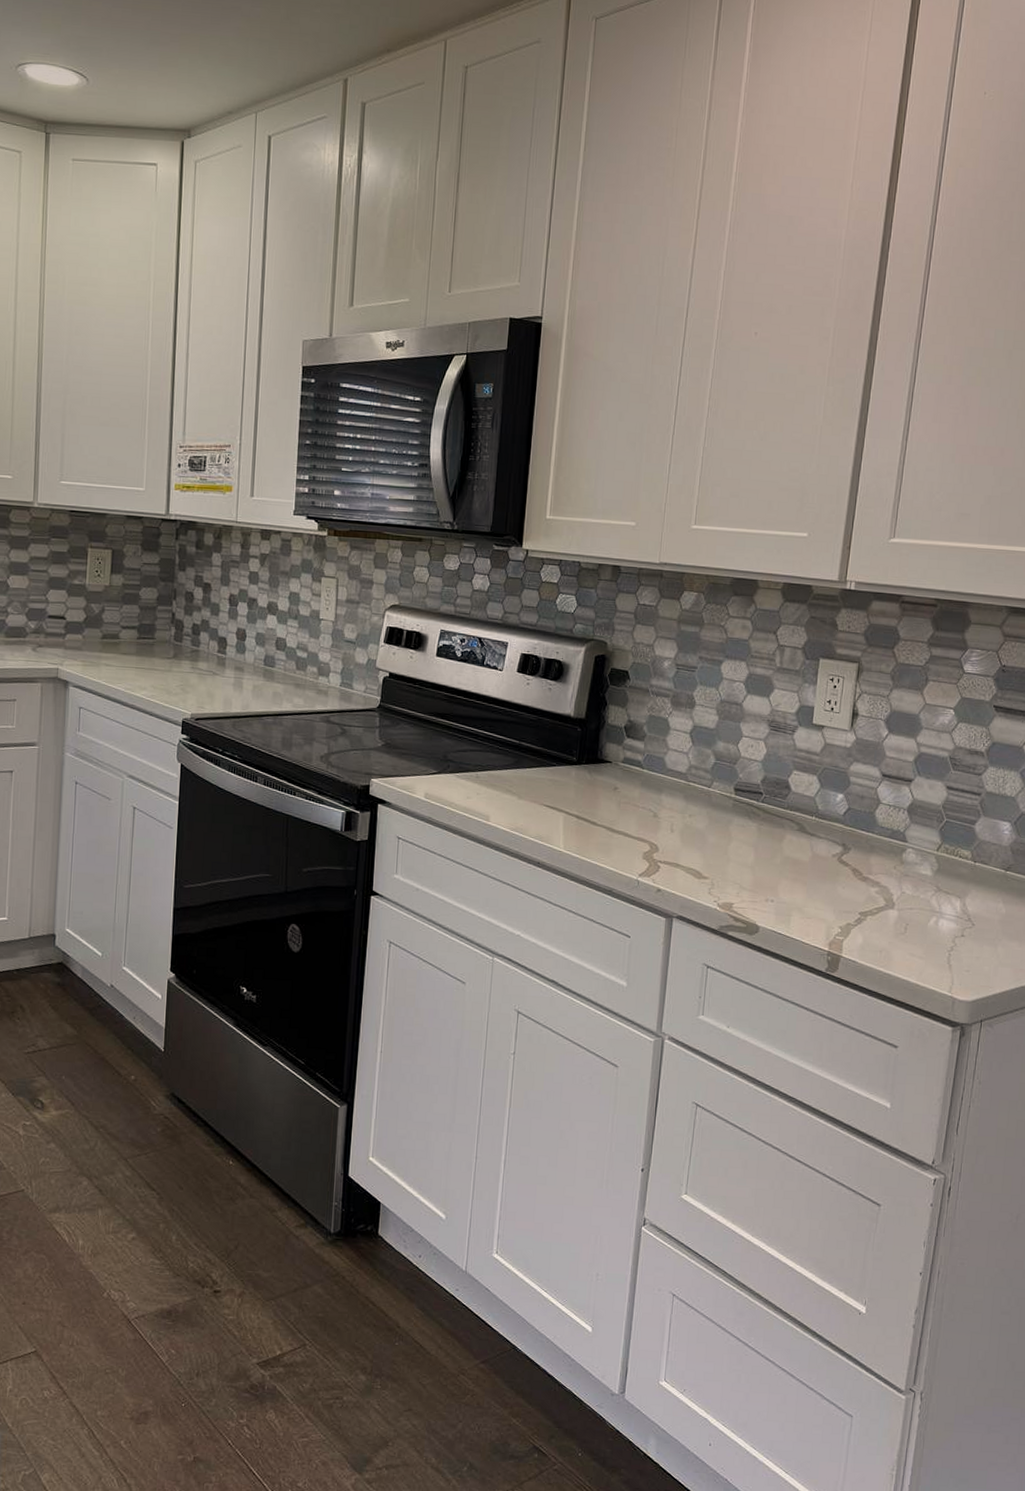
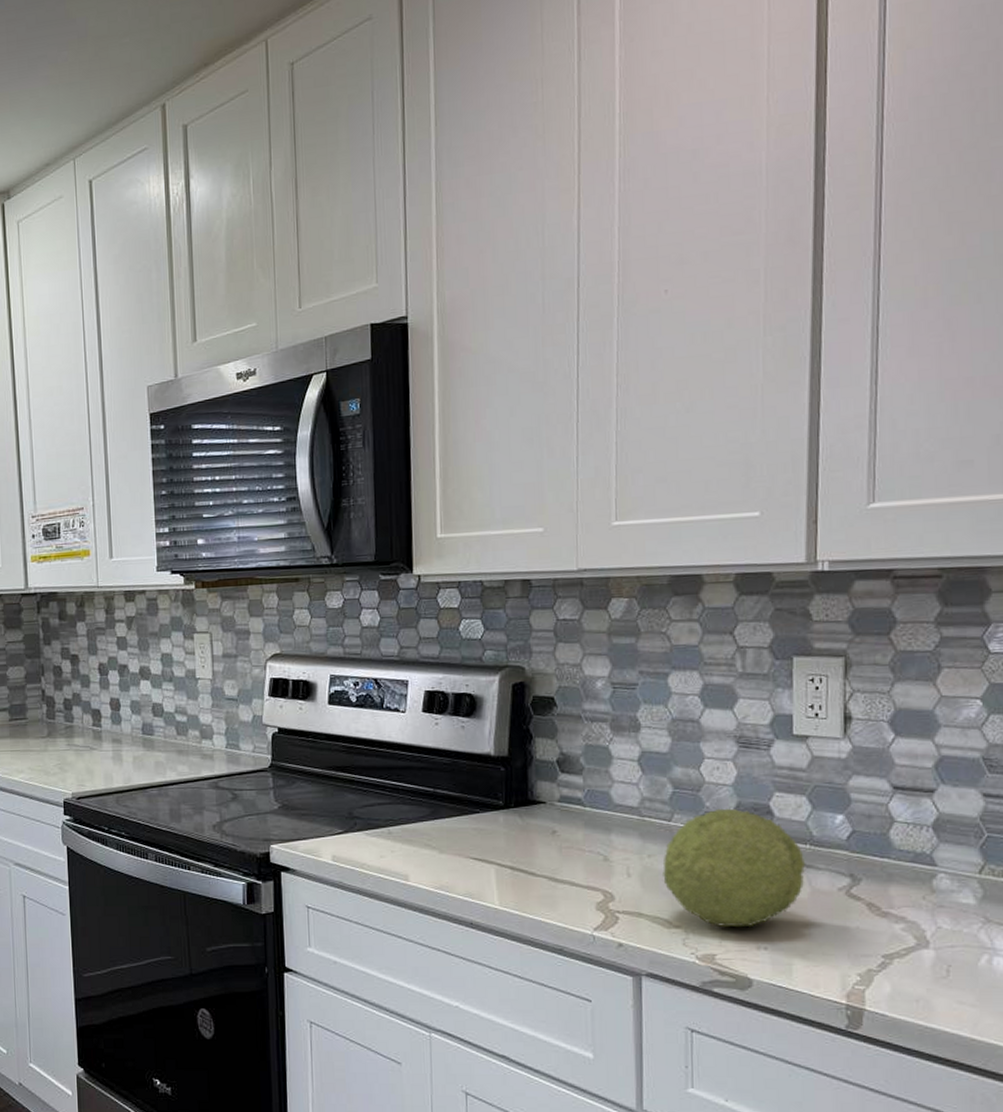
fruit: none [699,780,811,883] -> present [662,808,806,928]

